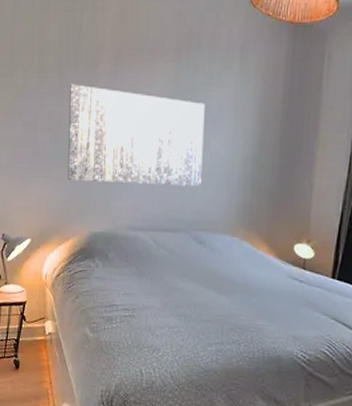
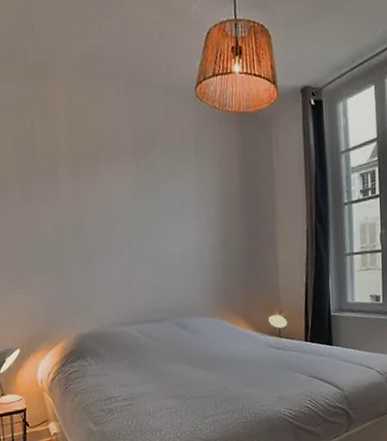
wall art: present [68,84,205,186] -> none [33,193,177,288]

